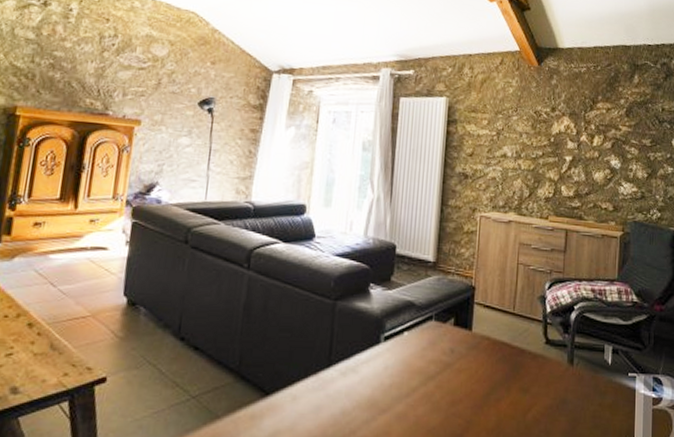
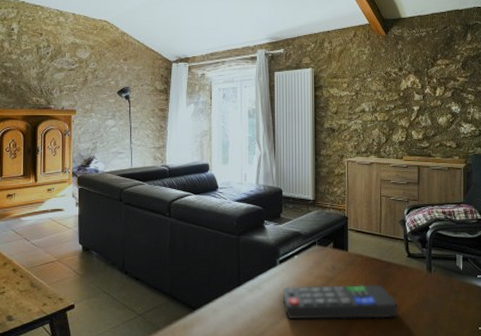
remote control: none [384,372,529,422] -> present [283,284,398,320]

